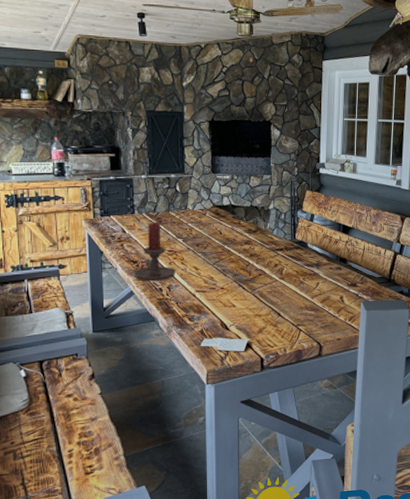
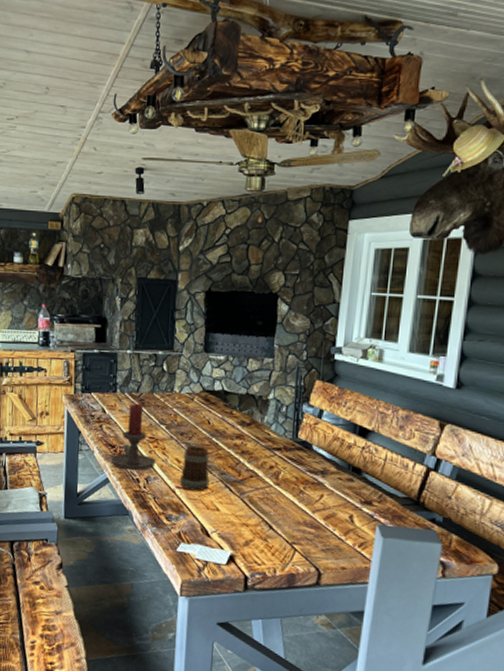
beer mug: none [198,253,225,293] -> present [179,444,210,491]

